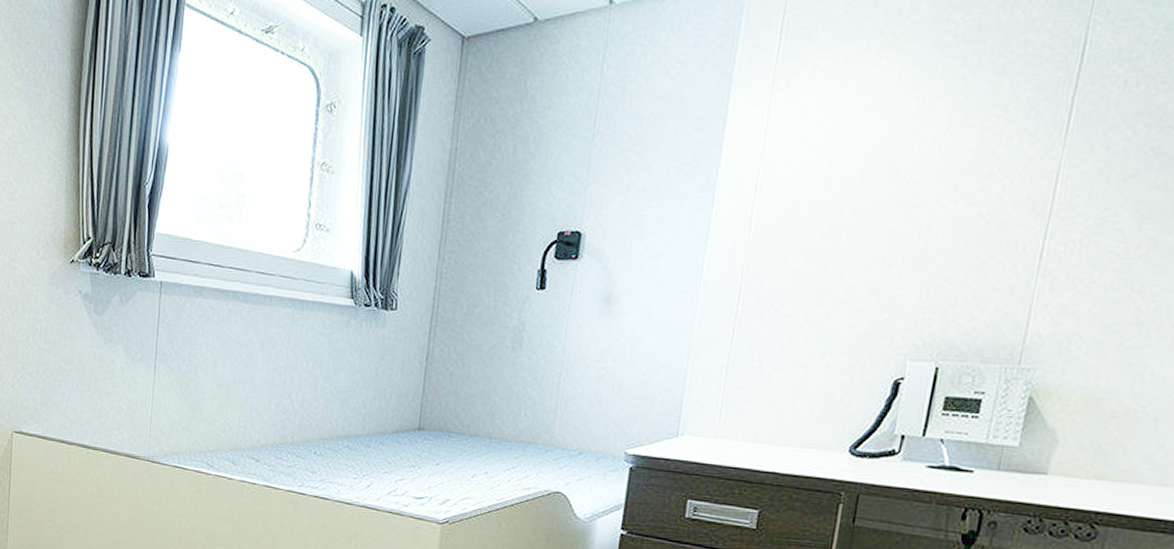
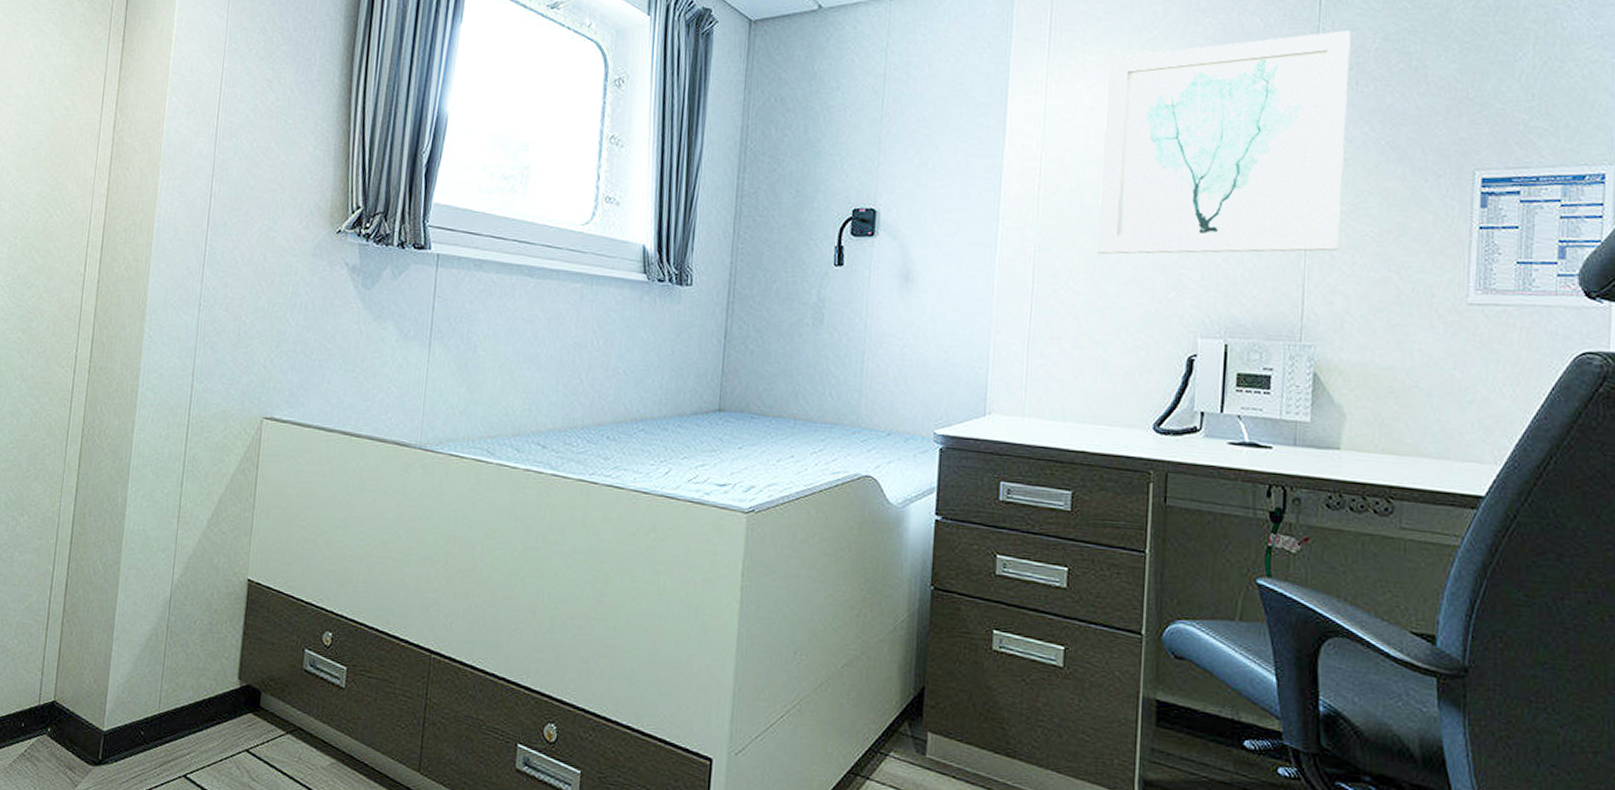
wall art: none [807,20,1128,275] -> present [1096,29,1351,254]

